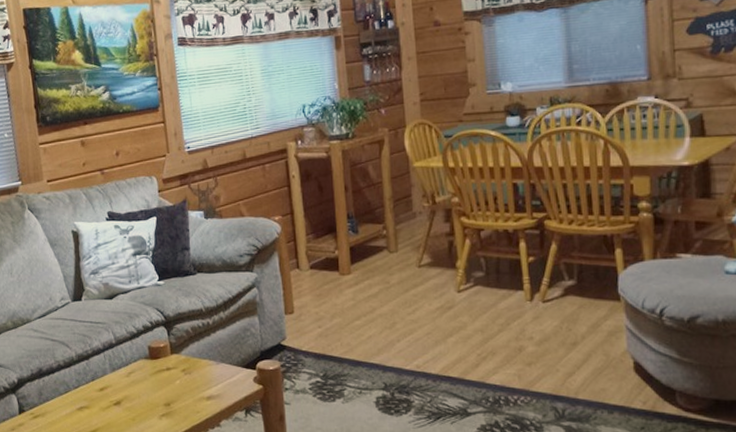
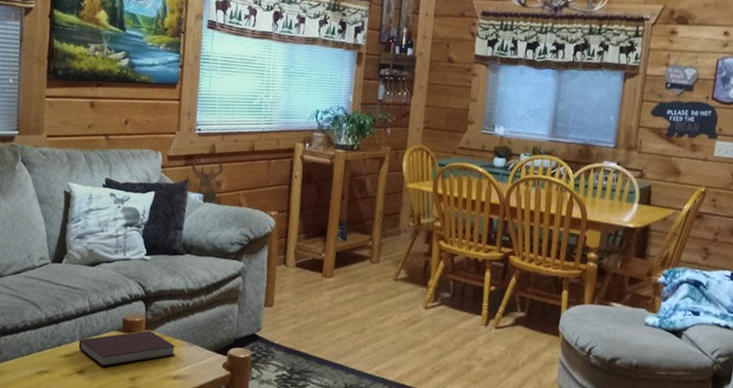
notebook: none [110,354,204,396] -> present [78,330,176,367]

